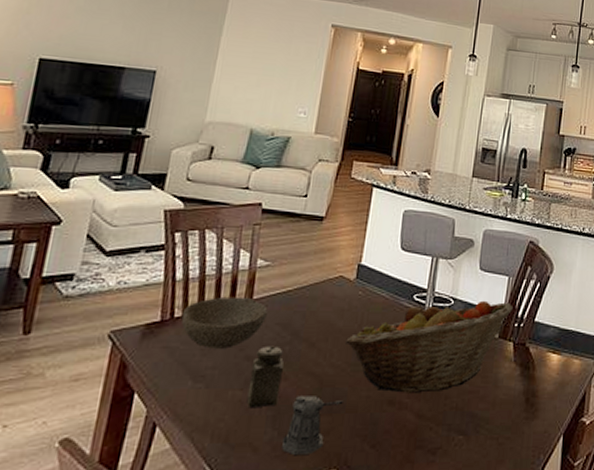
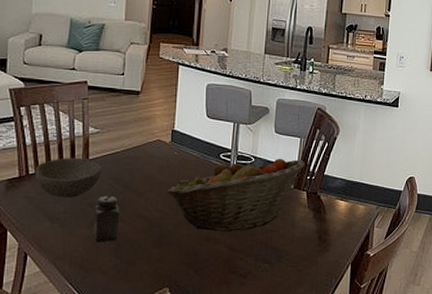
pepper shaker: present [282,396,343,456] -> none [125,233,169,278]

